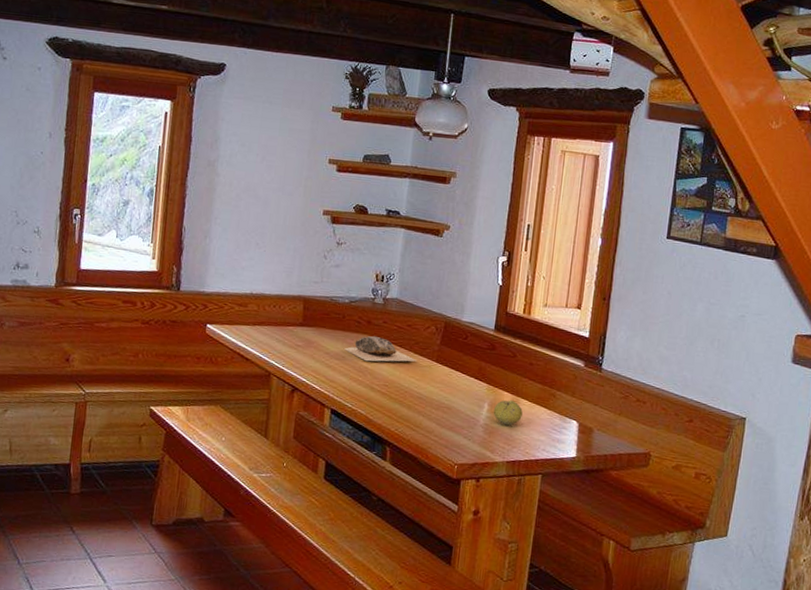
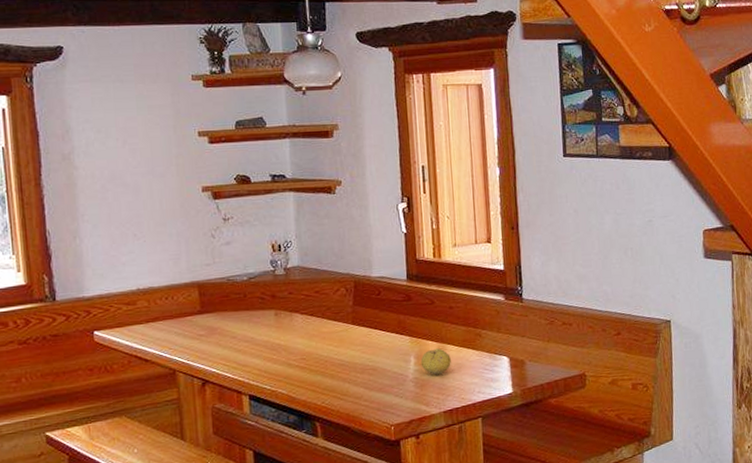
mineral sample: present [344,335,417,362] -> none [252,309,331,338]

